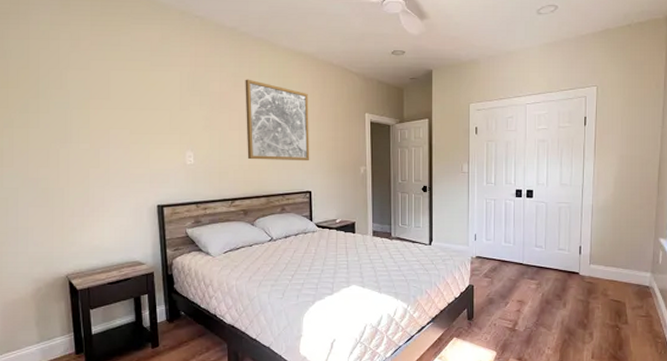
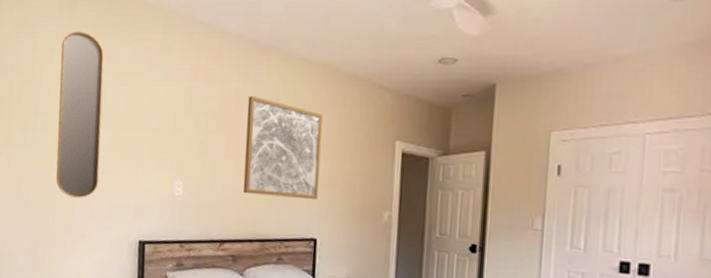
home mirror: none [57,20,111,172] -> present [56,31,104,198]

